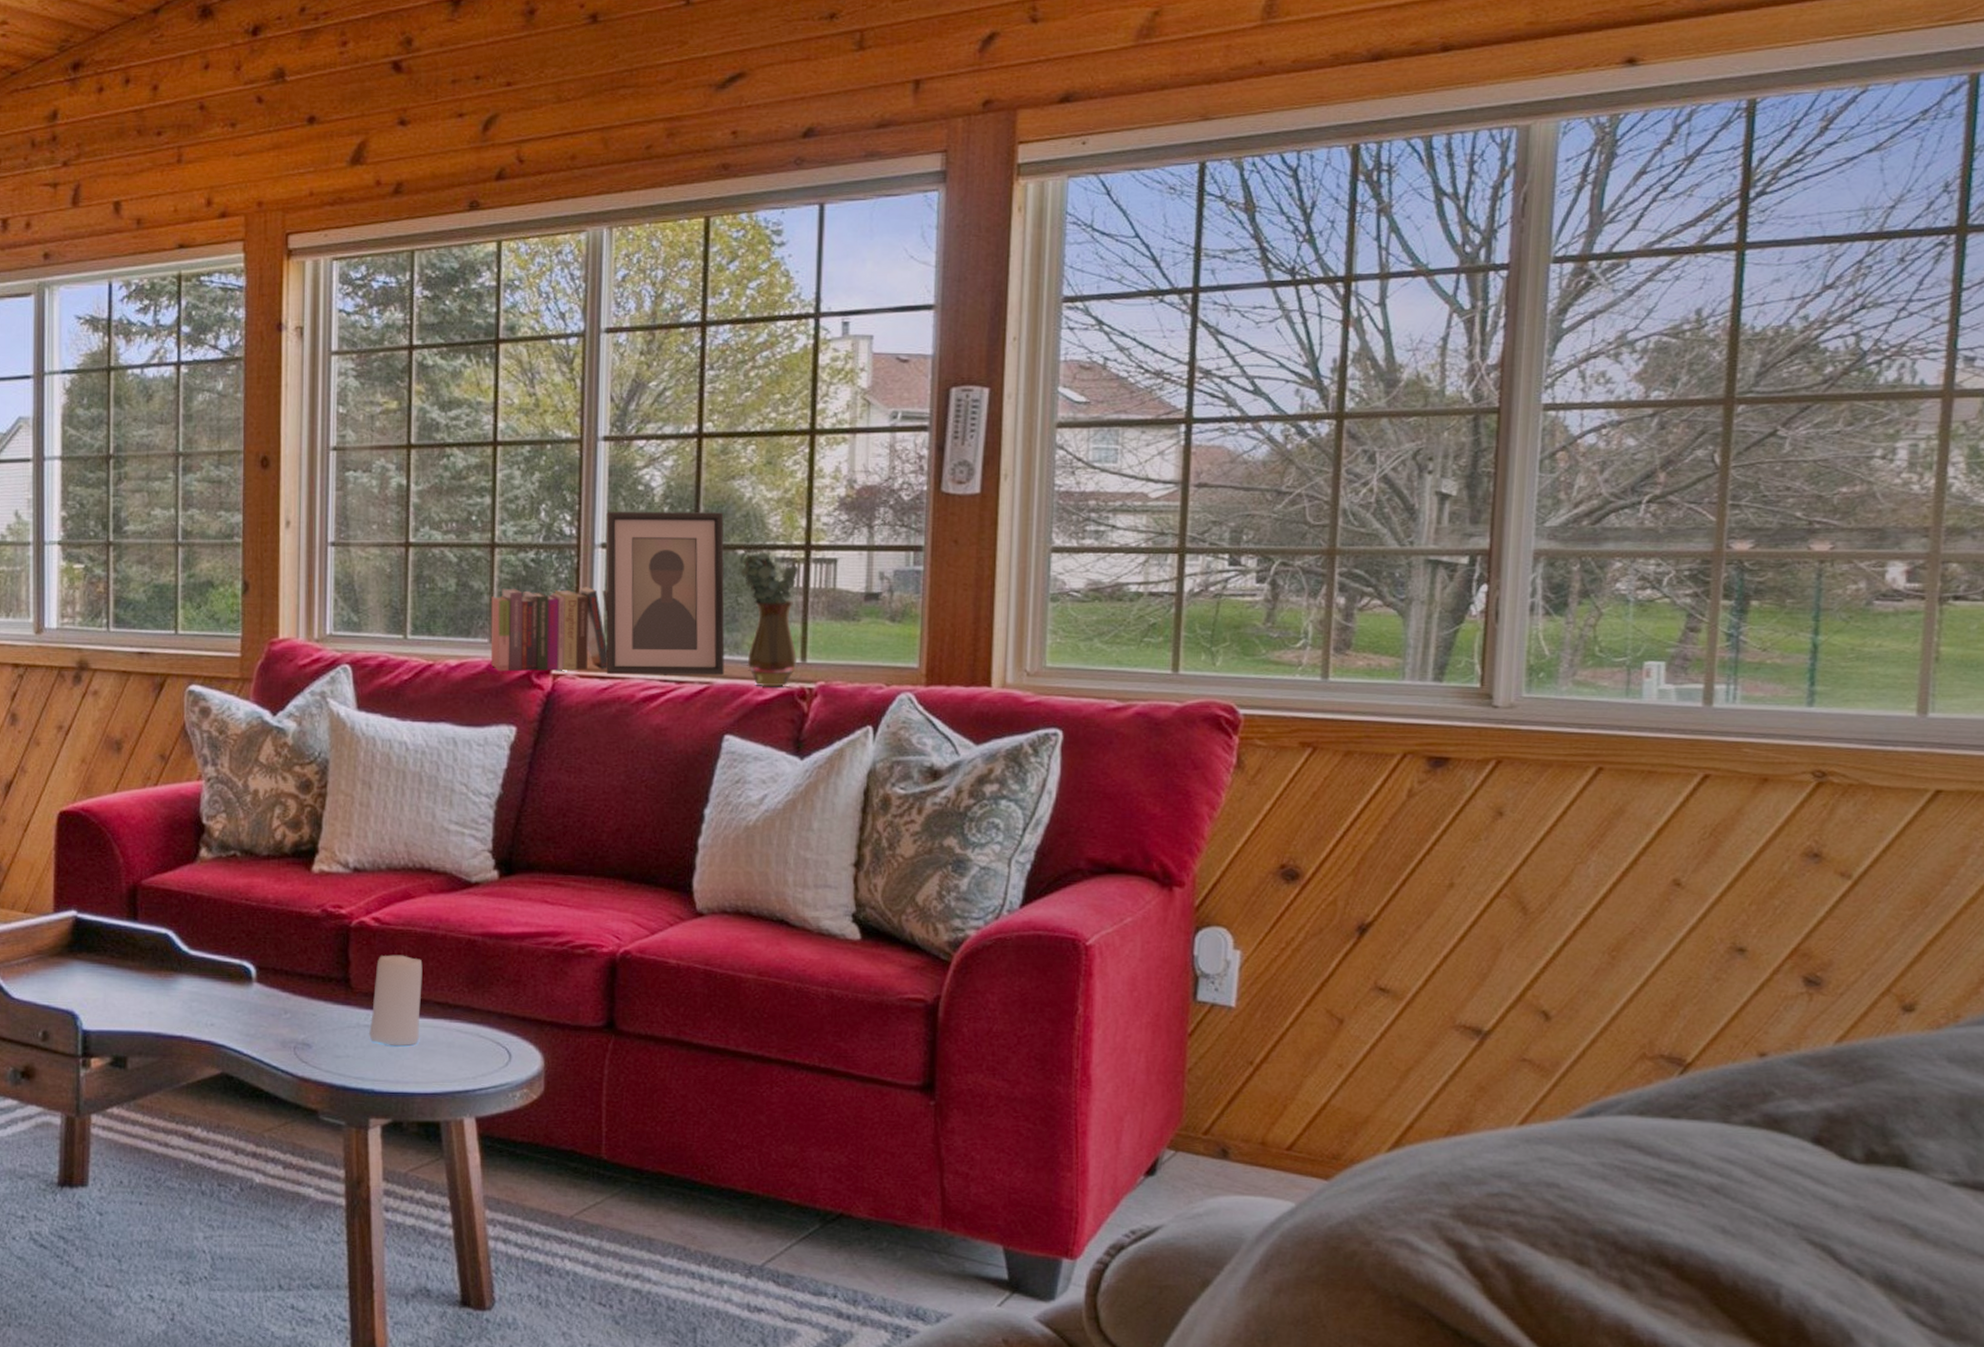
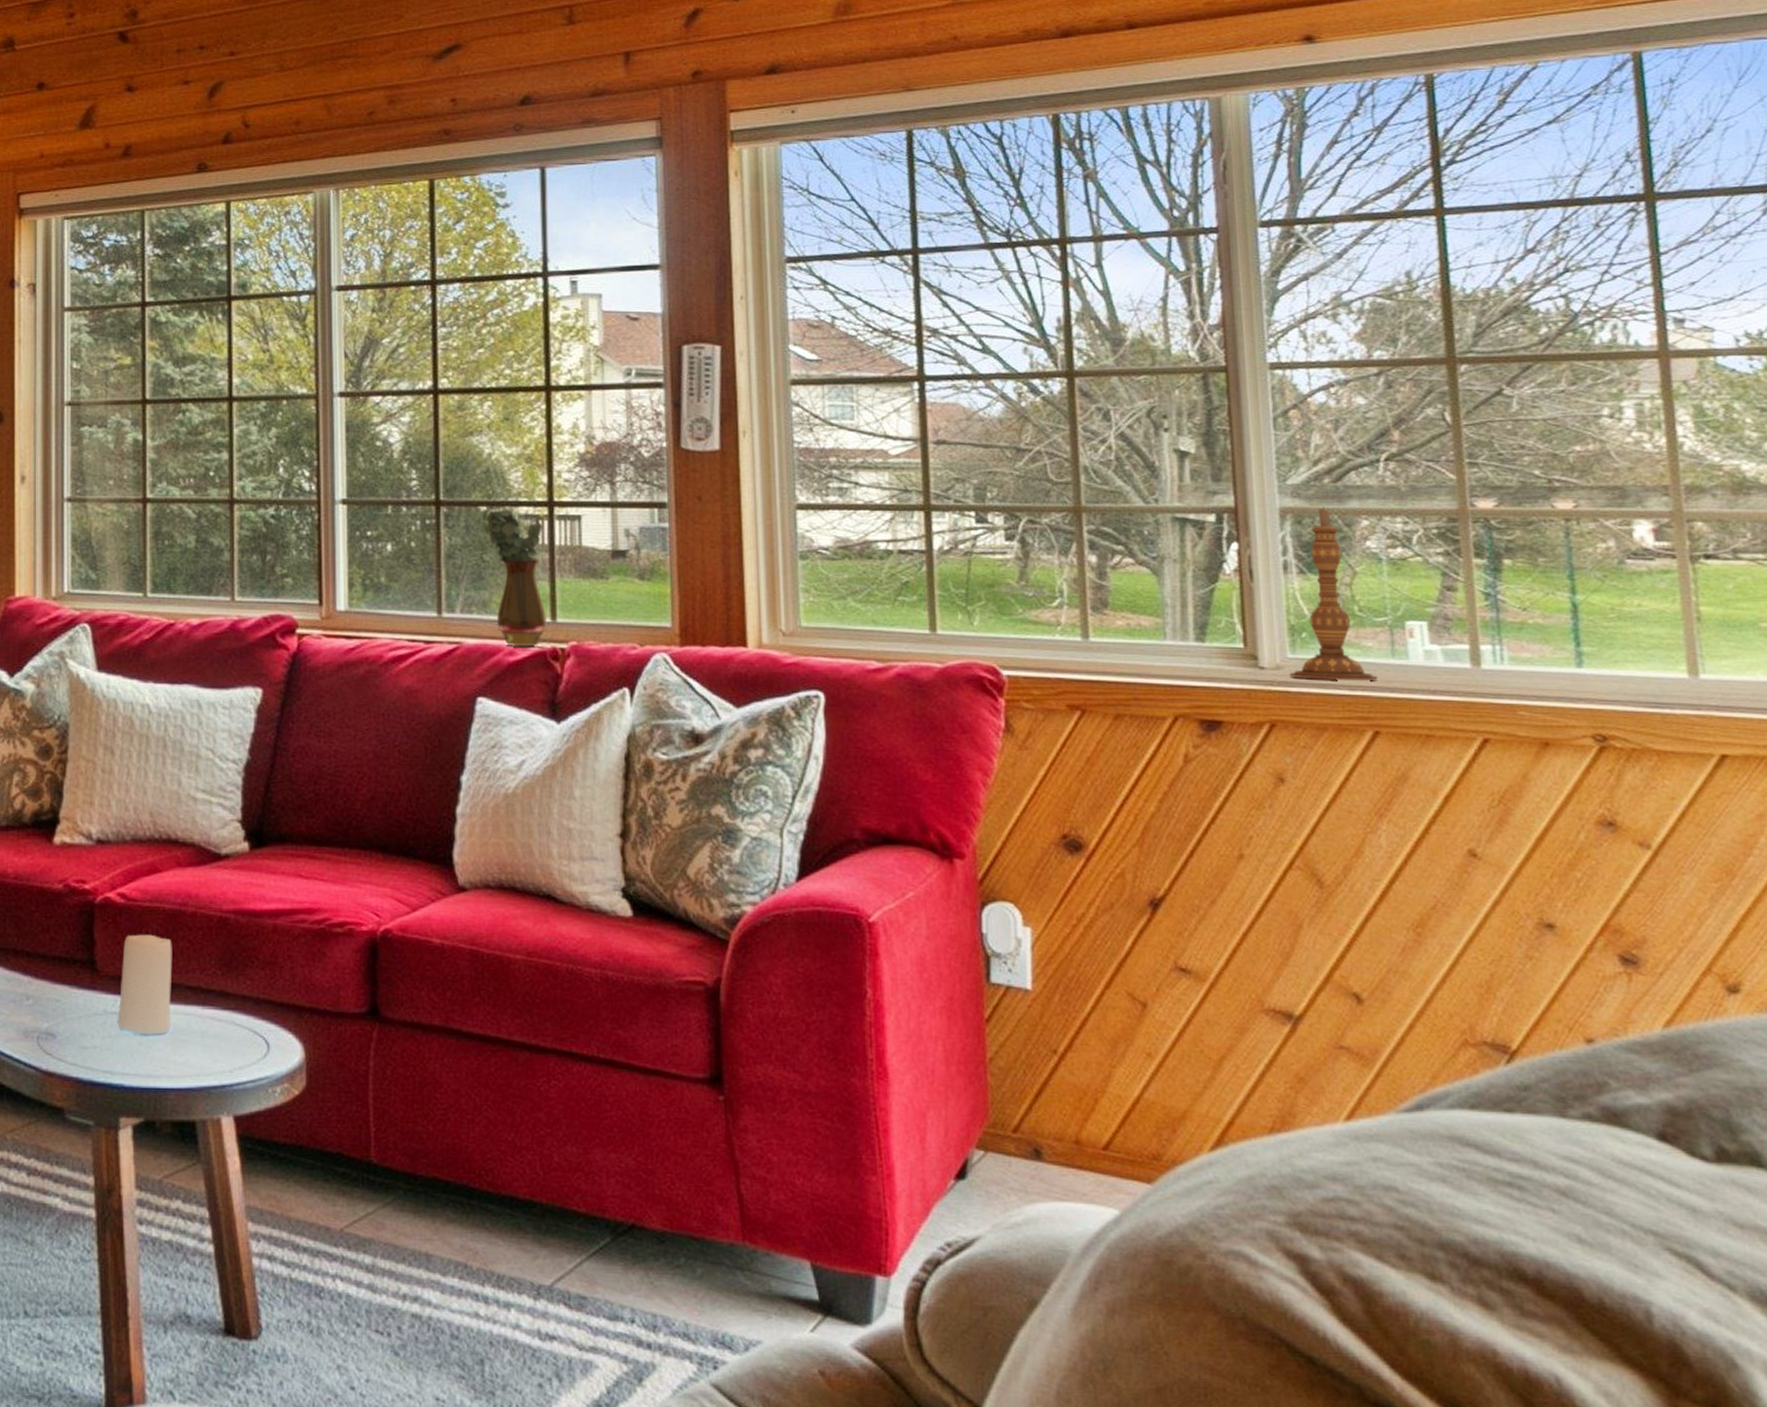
books: present [490,587,608,672] -> none [232,544,353,631]
picture frame: present [605,511,725,676] -> none [345,467,473,635]
candlestick: none [1521,547,1609,720] -> present [1289,505,1378,681]

